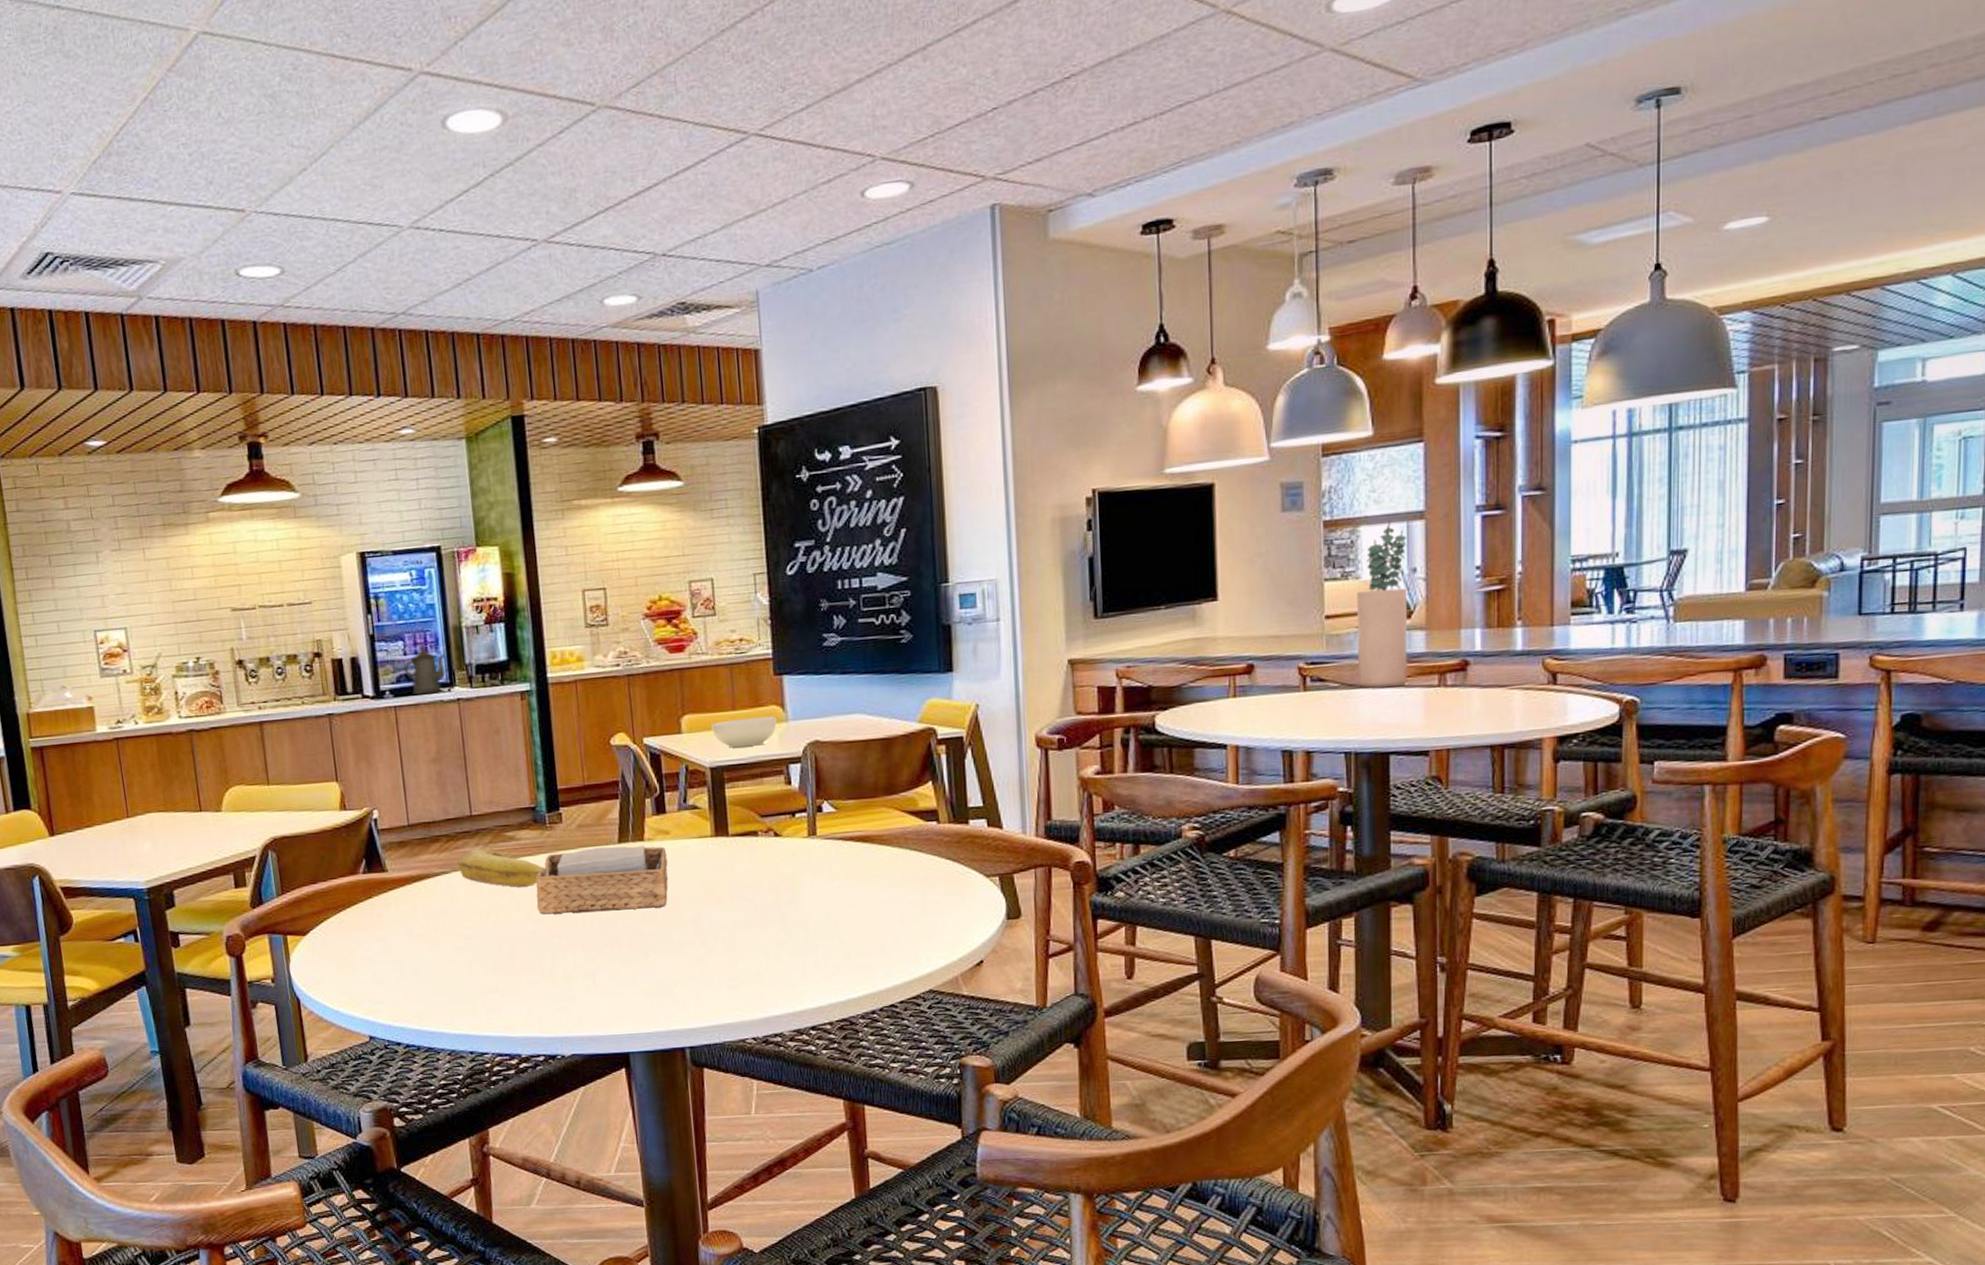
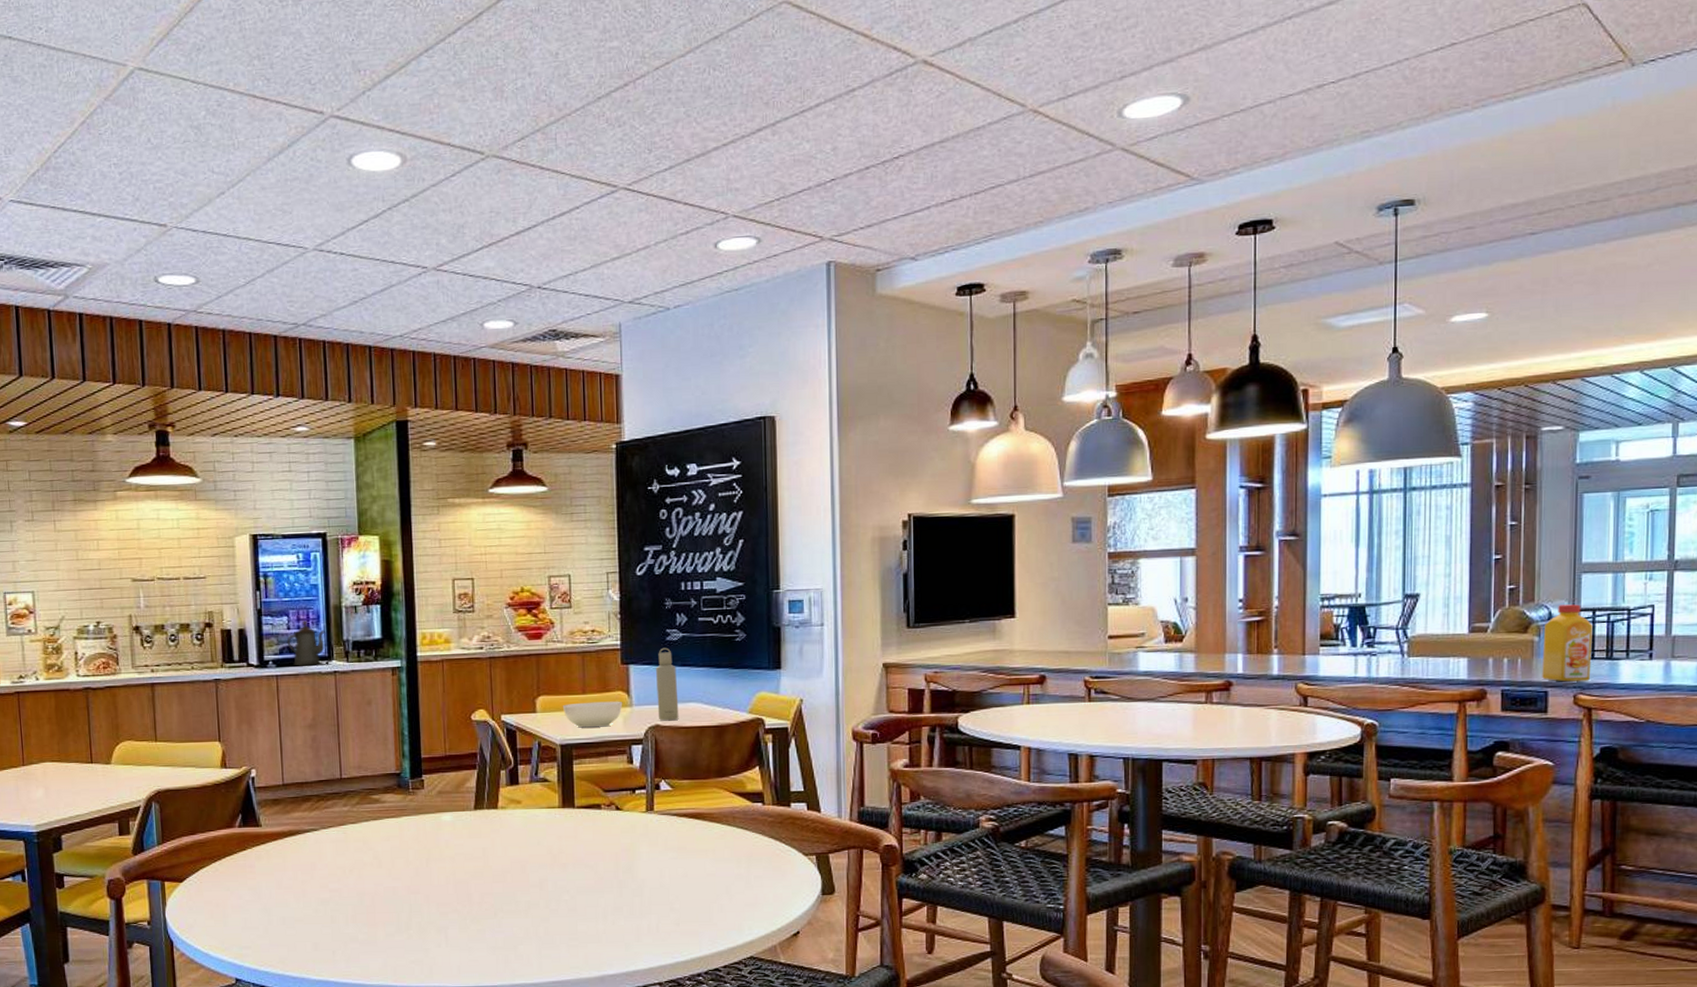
banana: present [457,848,547,887] -> none [326,809,408,846]
napkin holder: present [536,845,668,915] -> none [397,812,518,872]
bottle: none [812,654,841,735] -> present [655,647,679,720]
vase: present [1357,520,1408,688] -> none [1136,555,1180,702]
juice bottle: none [1832,551,1893,642] -> present [1542,604,1592,682]

